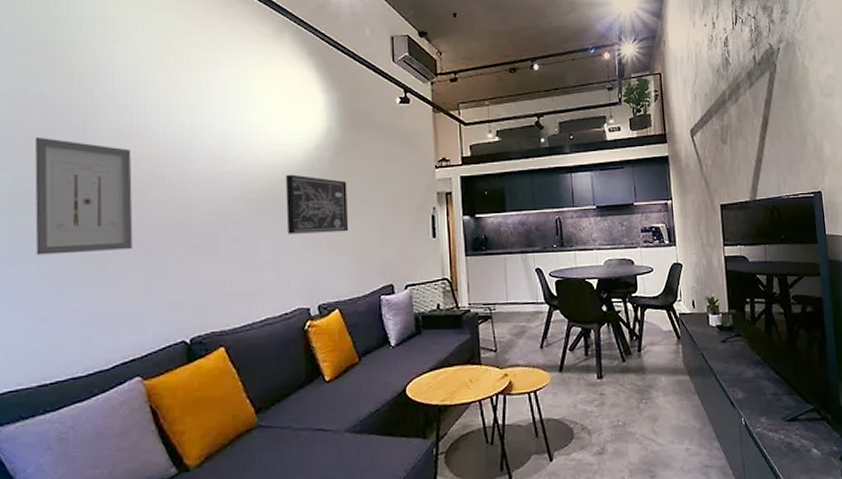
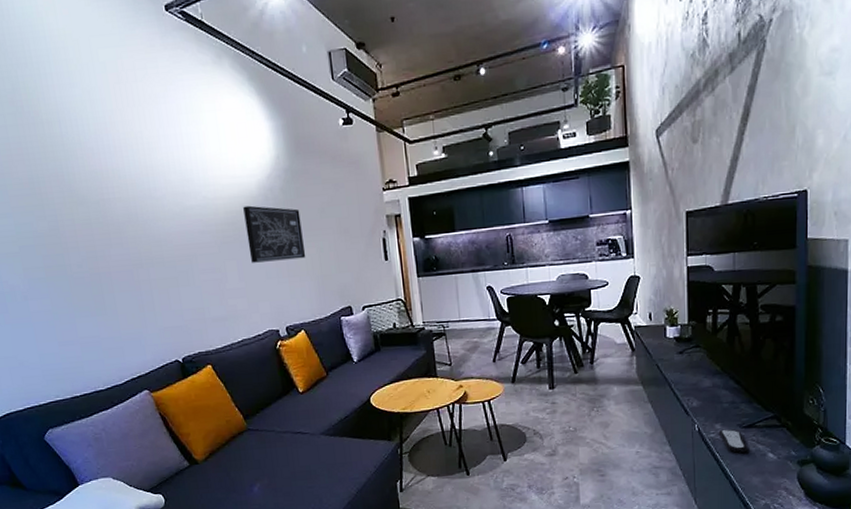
wall art: present [34,137,133,255] -> none [24,184,122,291]
remote control: none [764,422,793,449] -> present [718,429,747,453]

